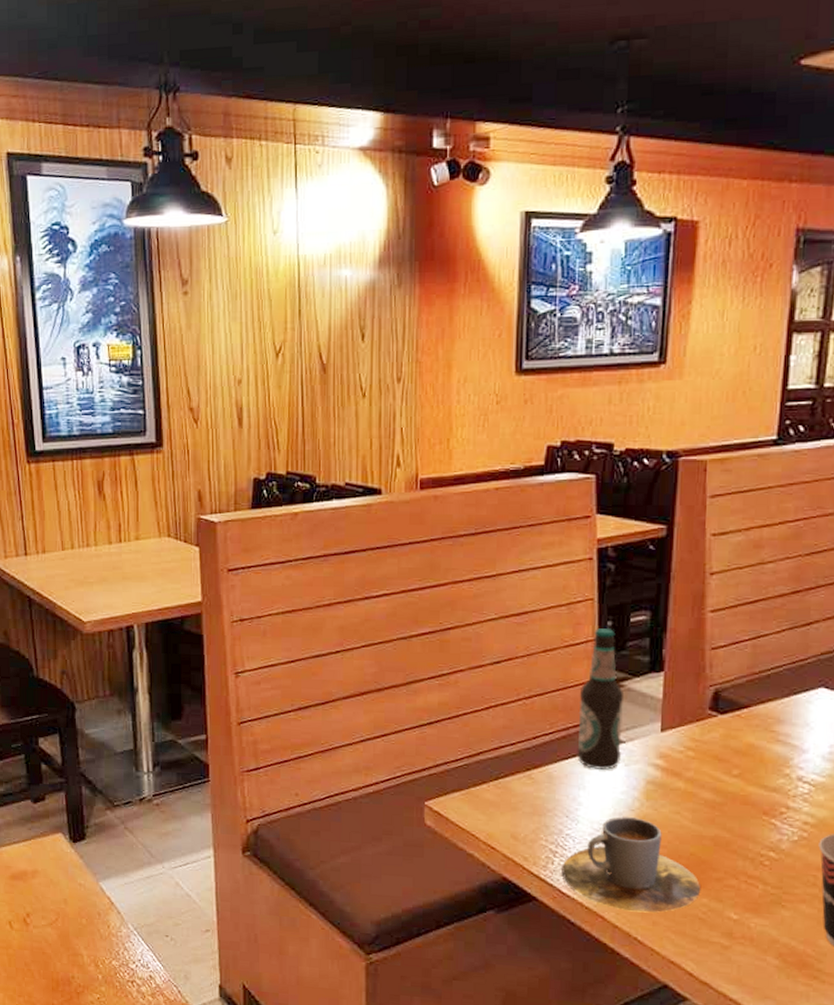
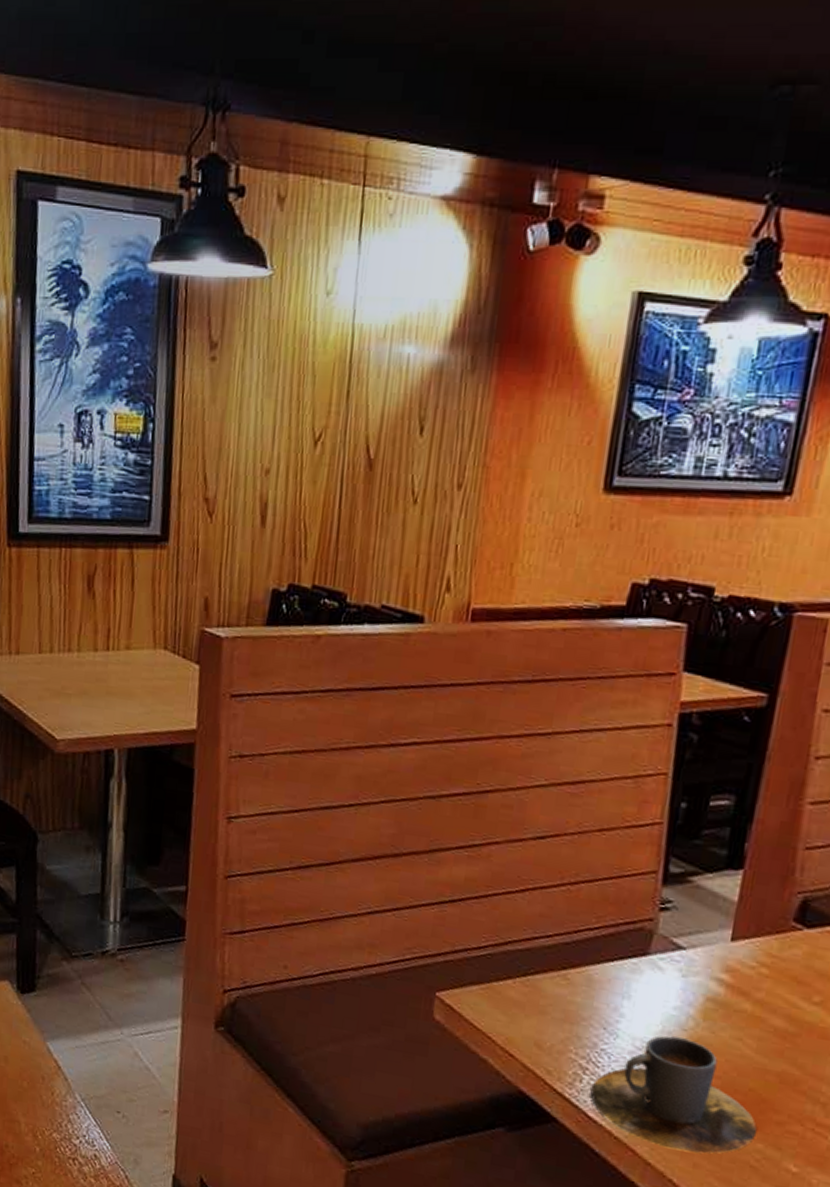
bottle: present [577,628,625,770] -> none [624,809,692,979]

